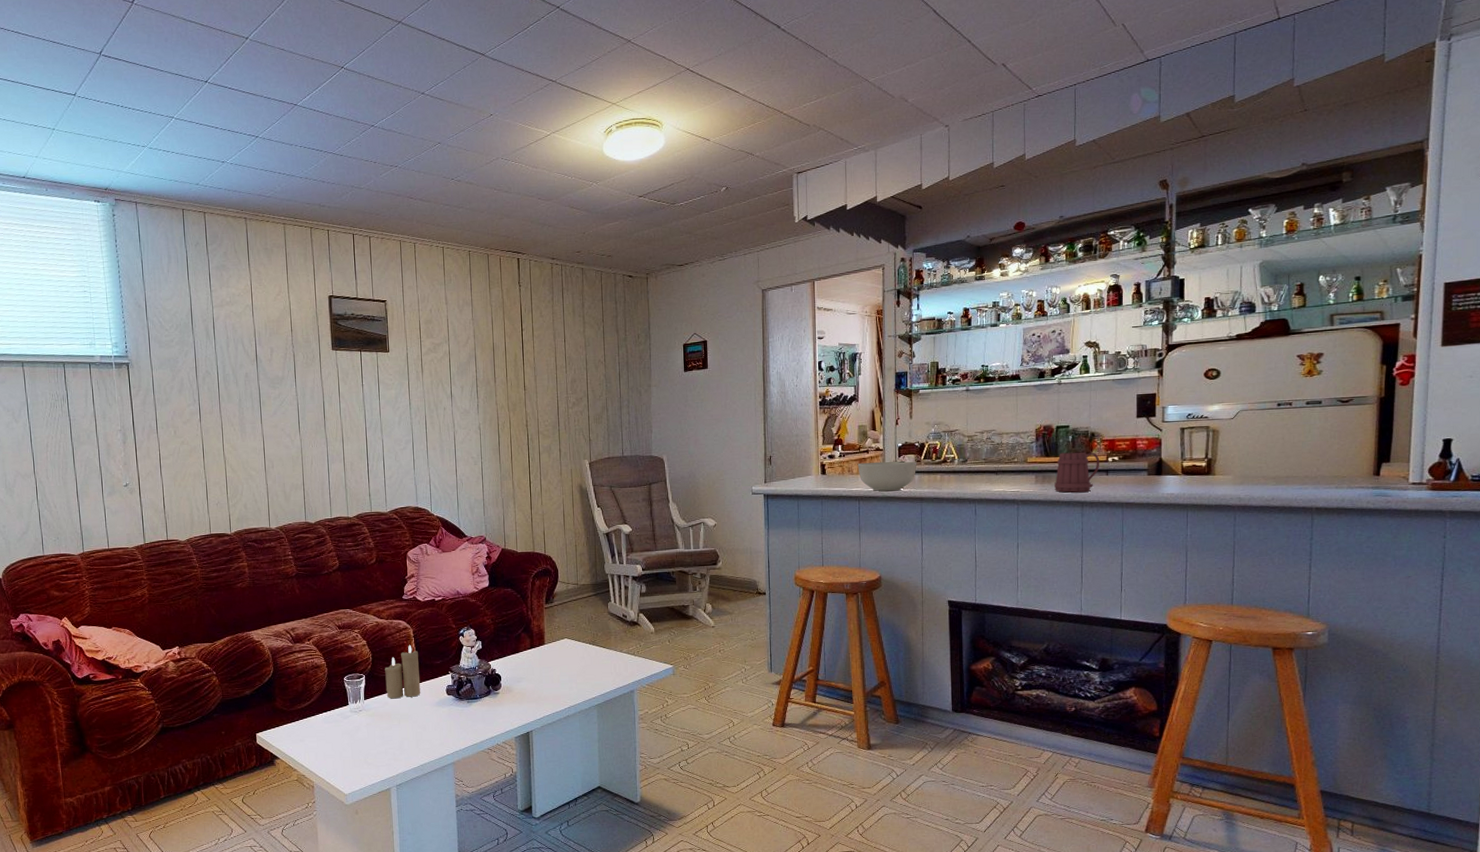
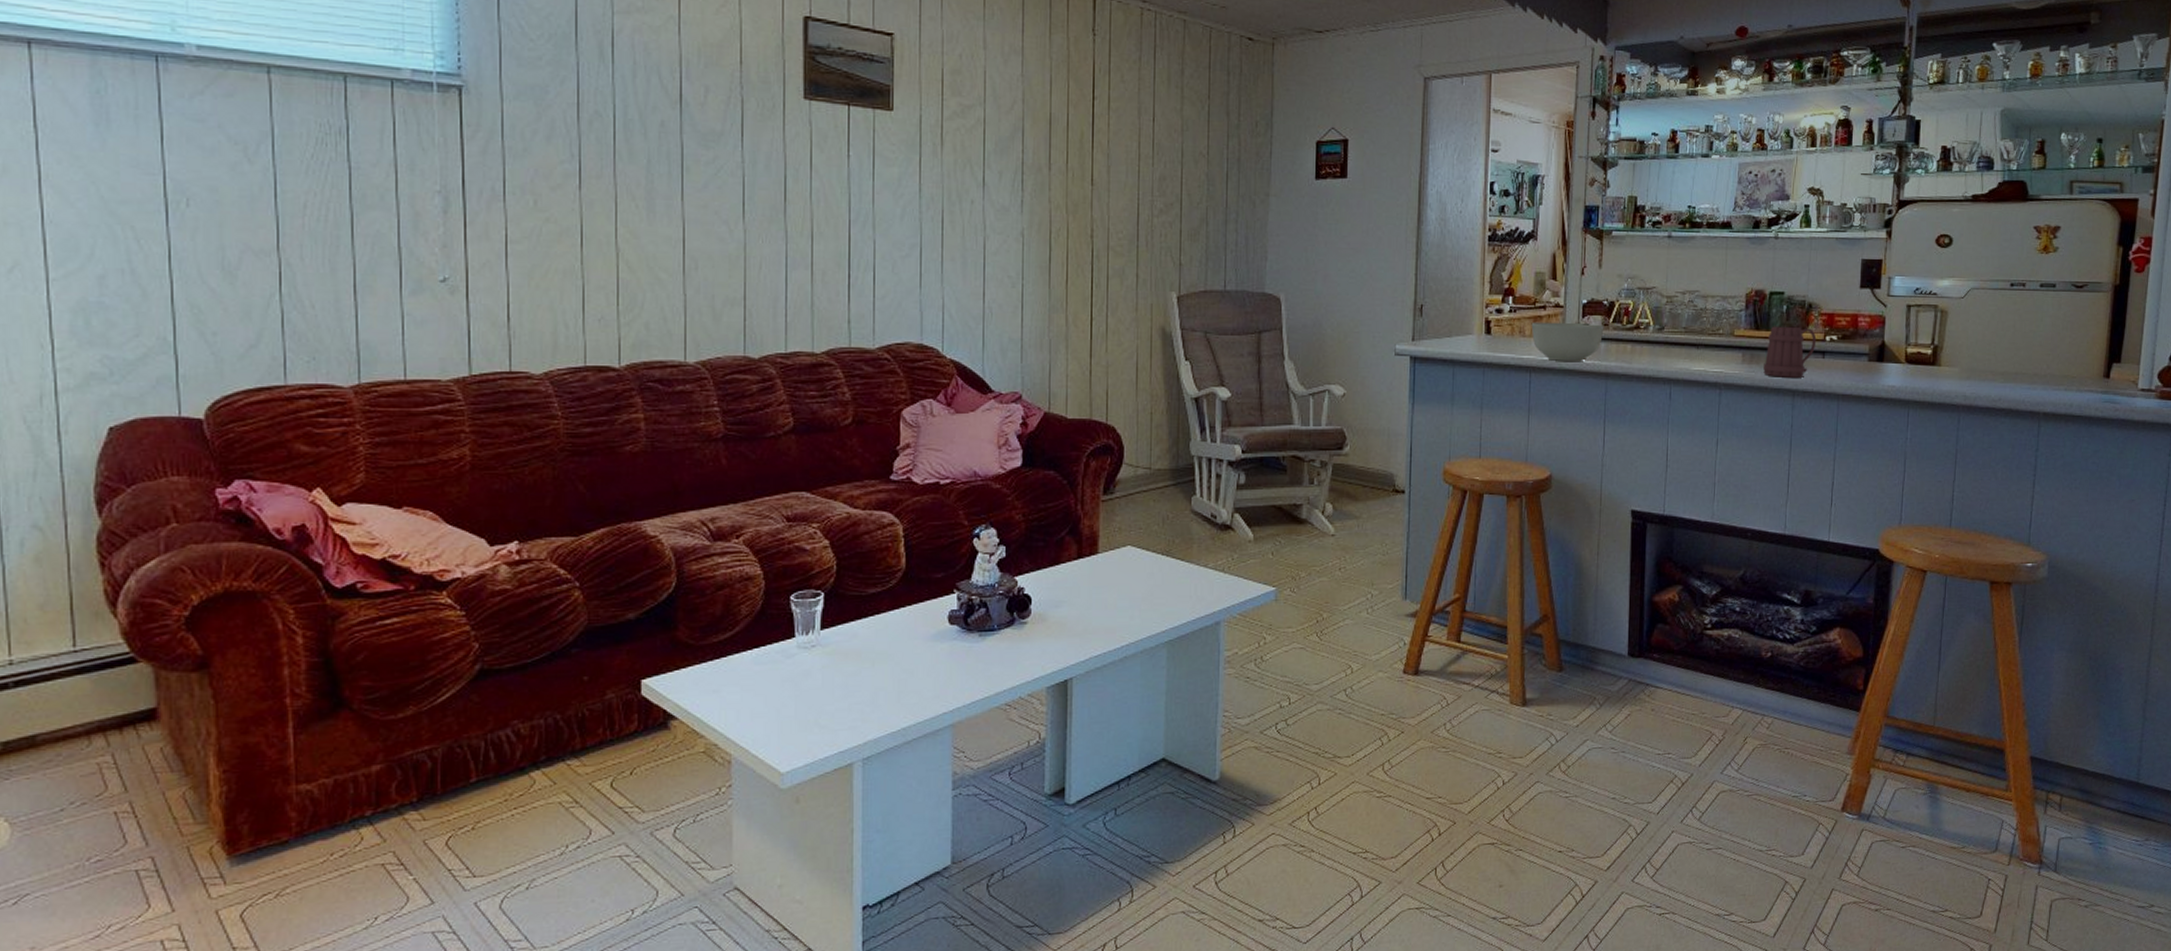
candle: present [385,644,421,699] -> none [855,548,910,629]

